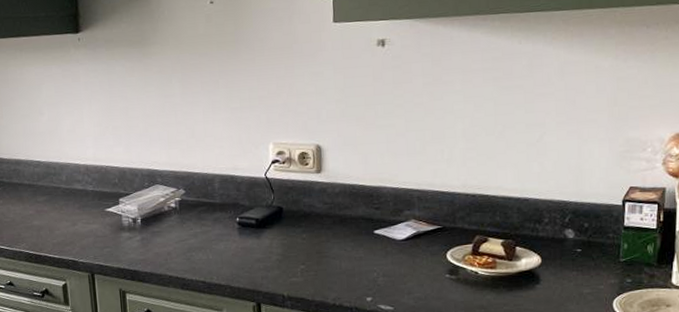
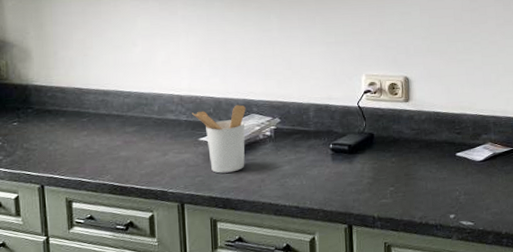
utensil holder: none [98,175,151,245] -> present [192,105,246,174]

